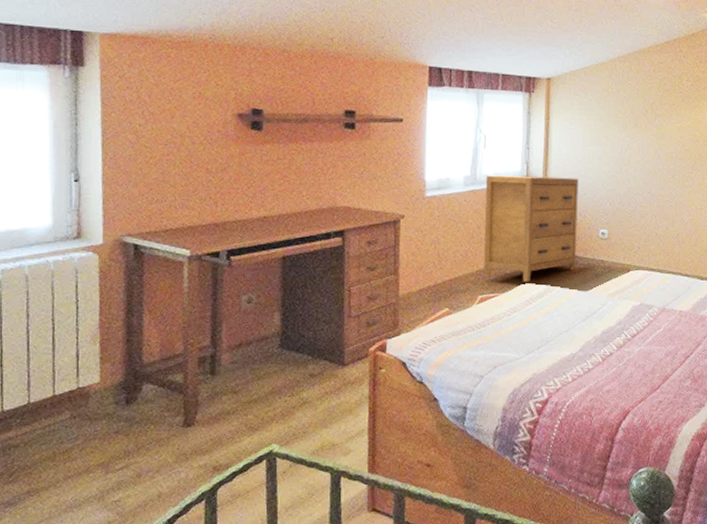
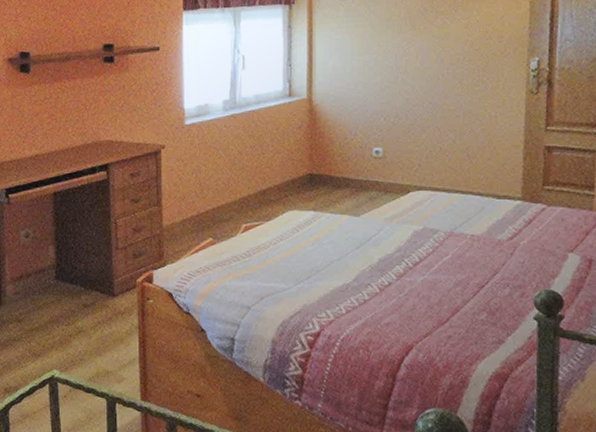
dresser: present [484,175,579,282] -> none [246,93,347,208]

